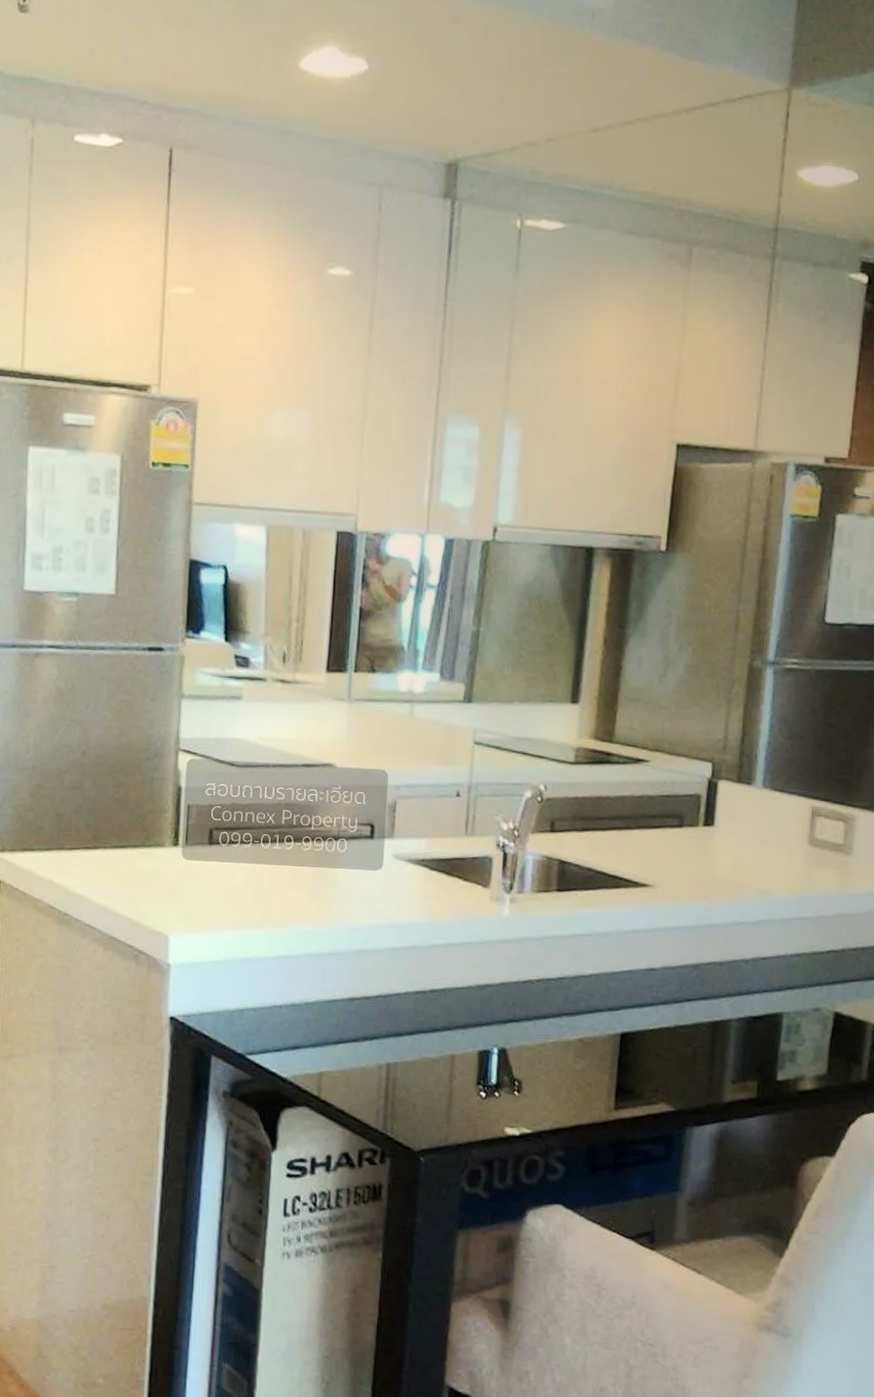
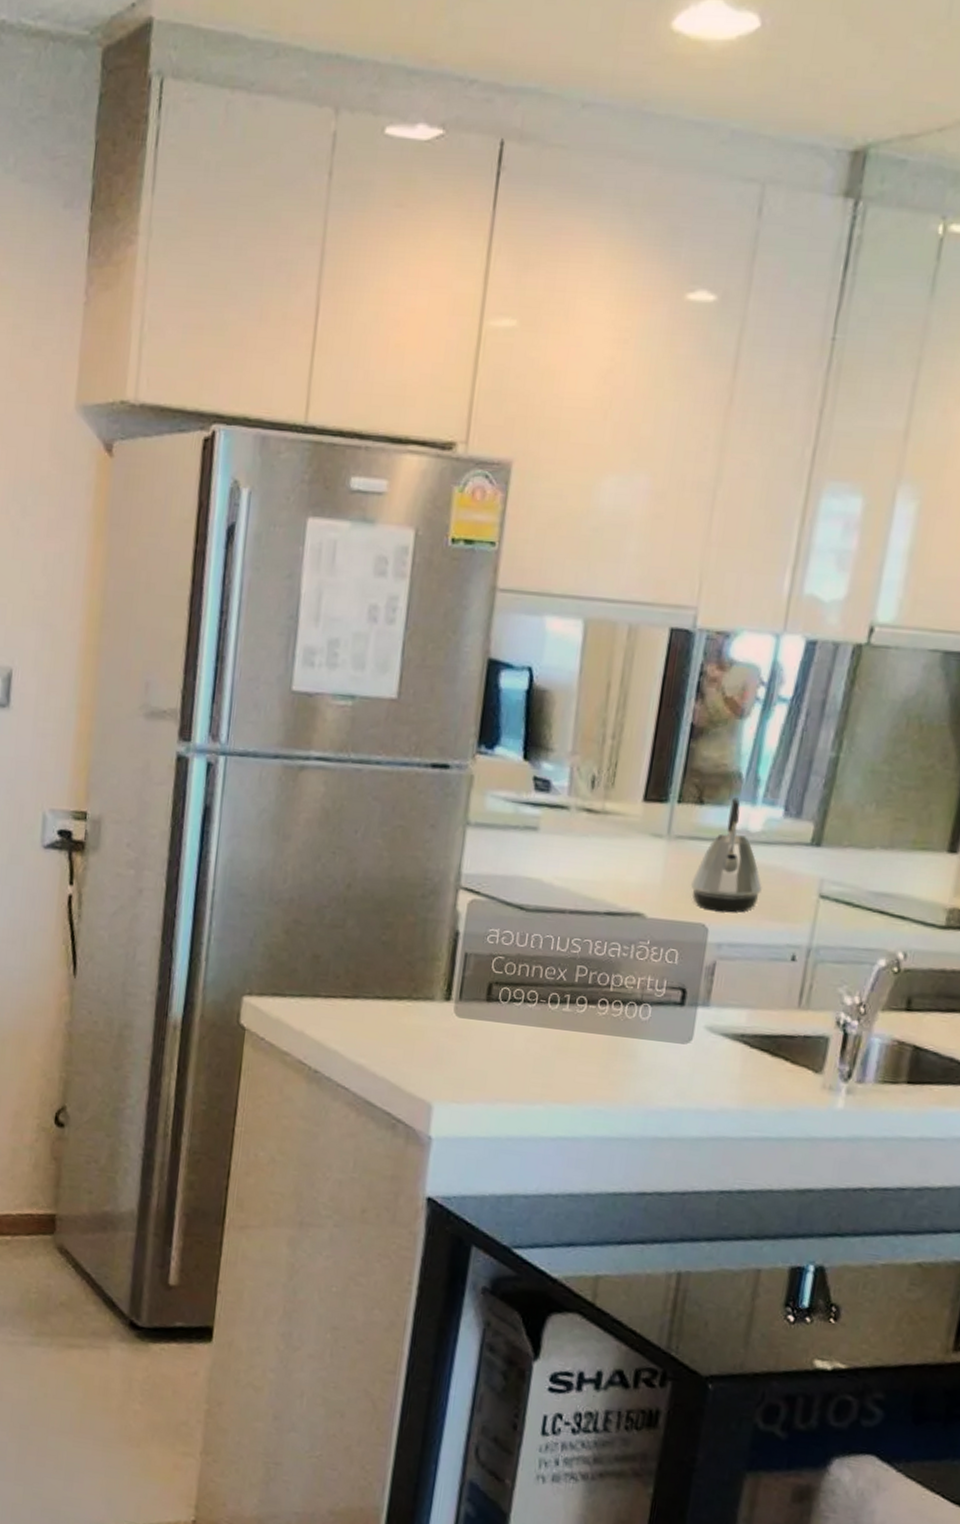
kettle: none [371,666,428,759] -> present [691,797,762,912]

